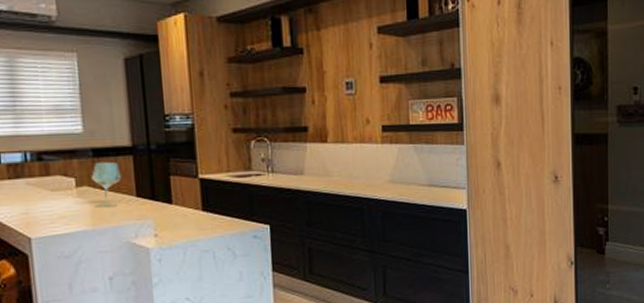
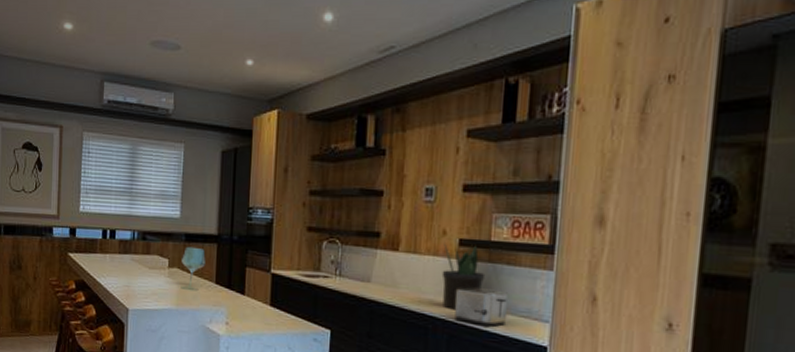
planter: none [368,129,409,190] -> present [441,241,486,310]
toaster: none [385,167,430,201] -> present [455,287,508,327]

